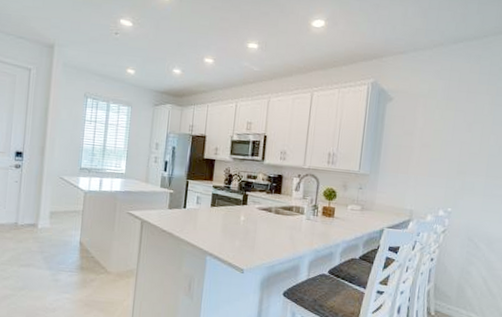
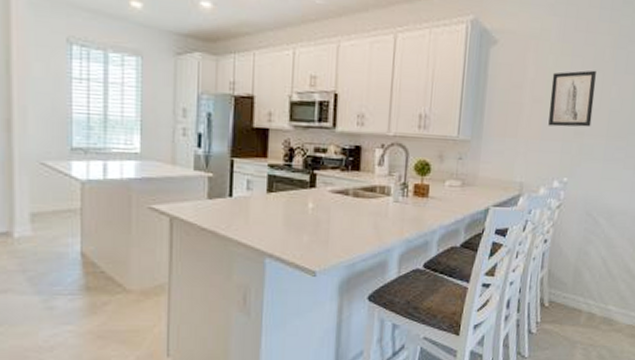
wall art: none [435,122,476,168] -> present [548,70,596,127]

